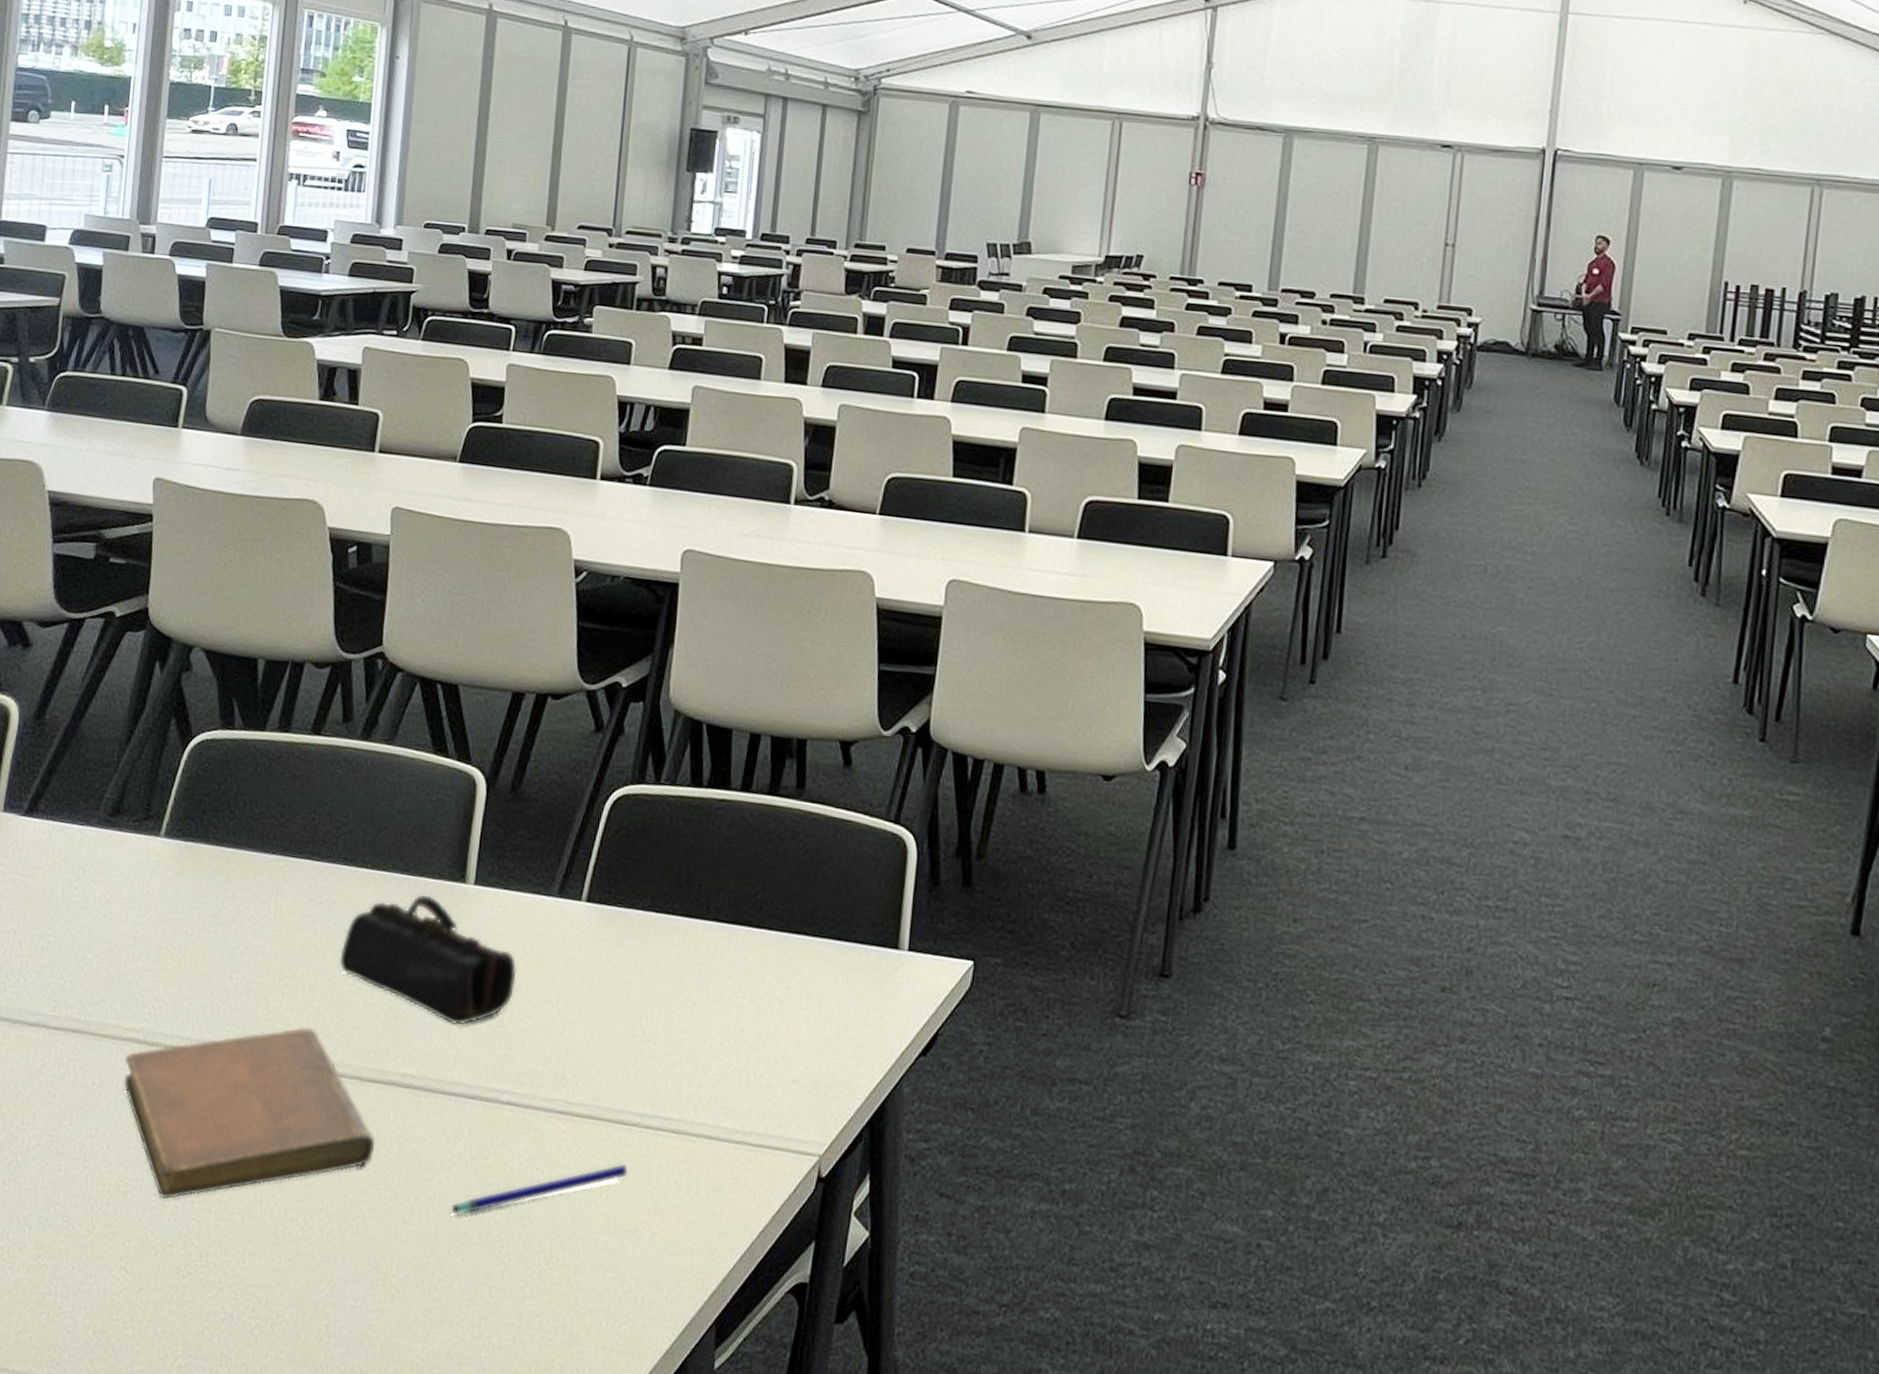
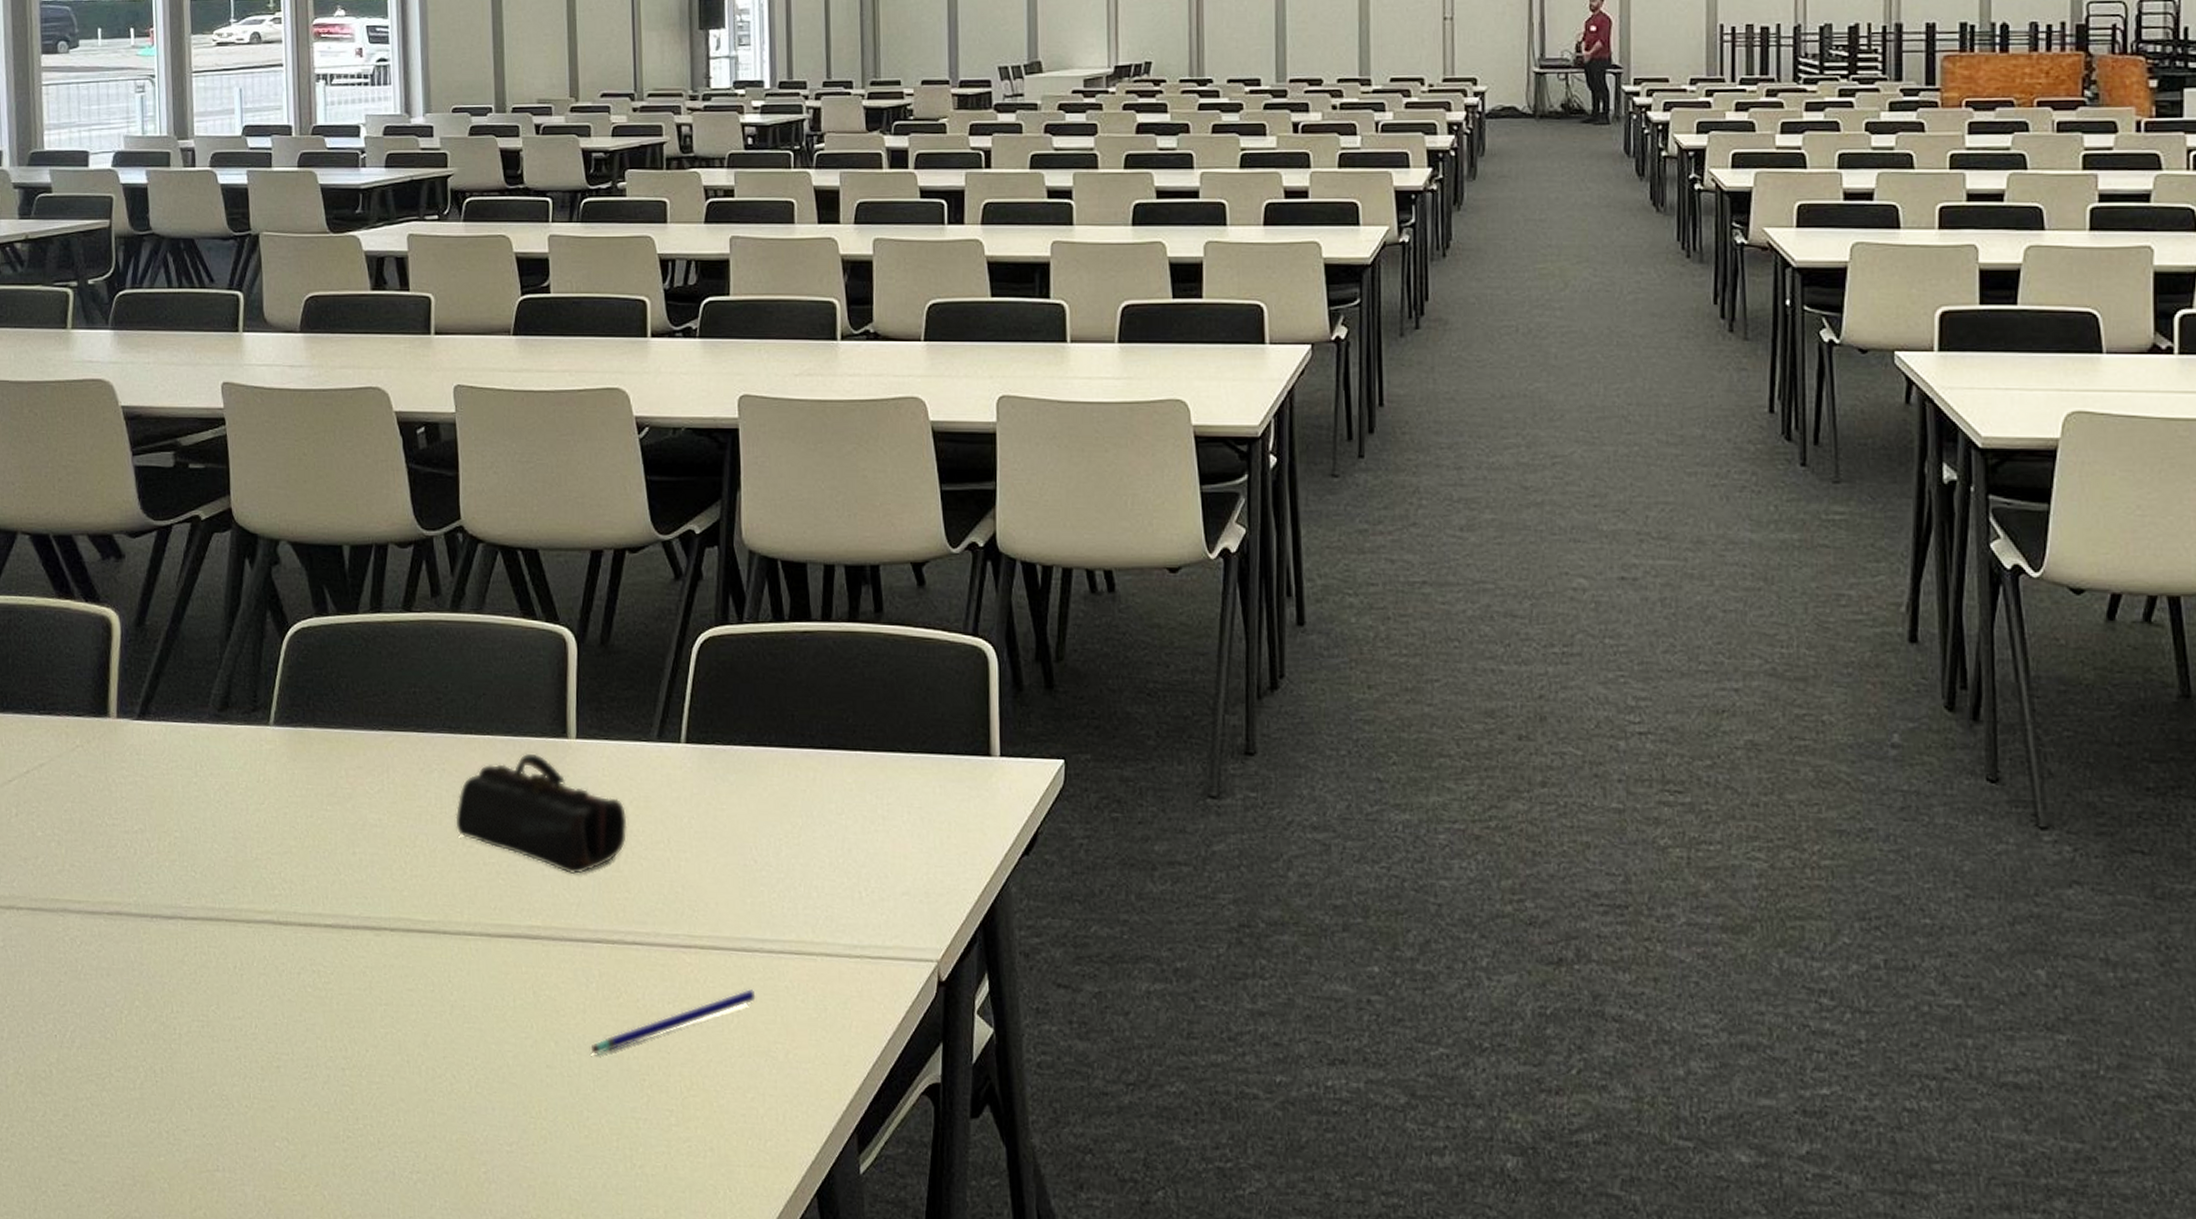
notebook: present [124,1026,375,1200] -> none [262,891,511,1070]

